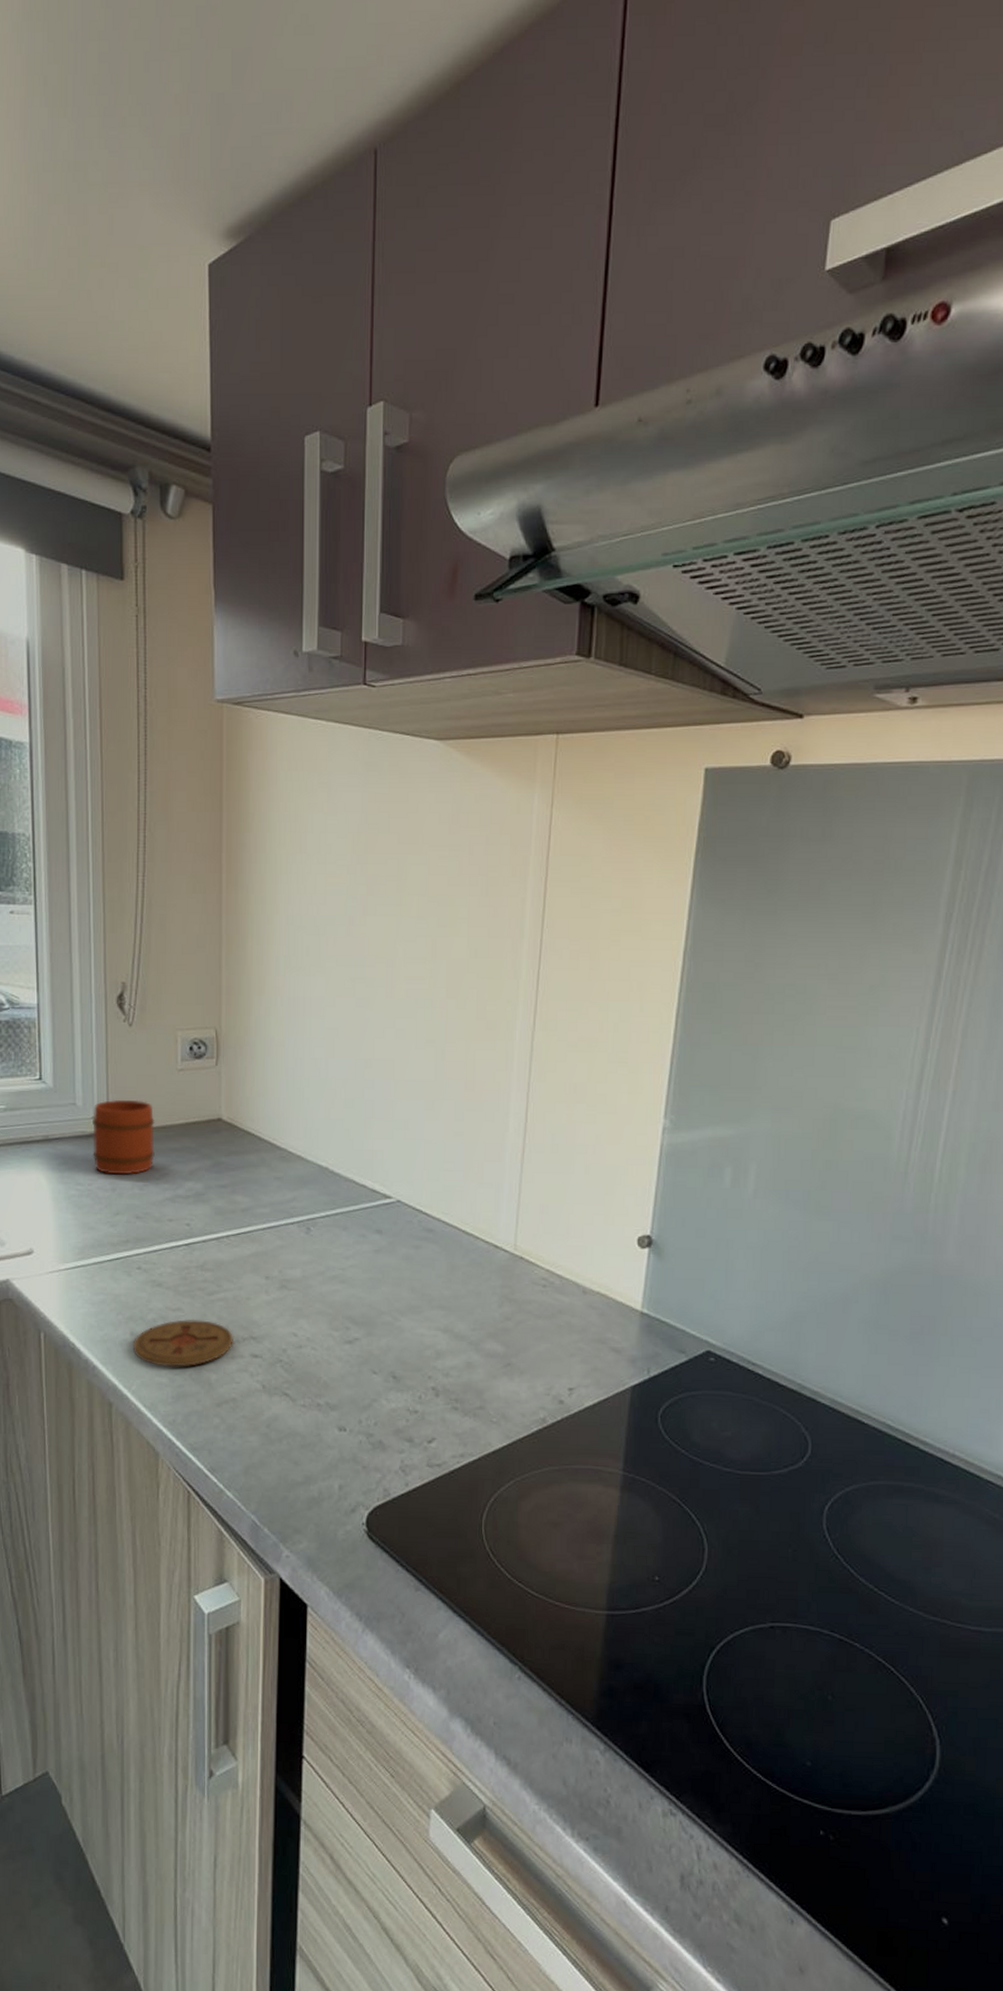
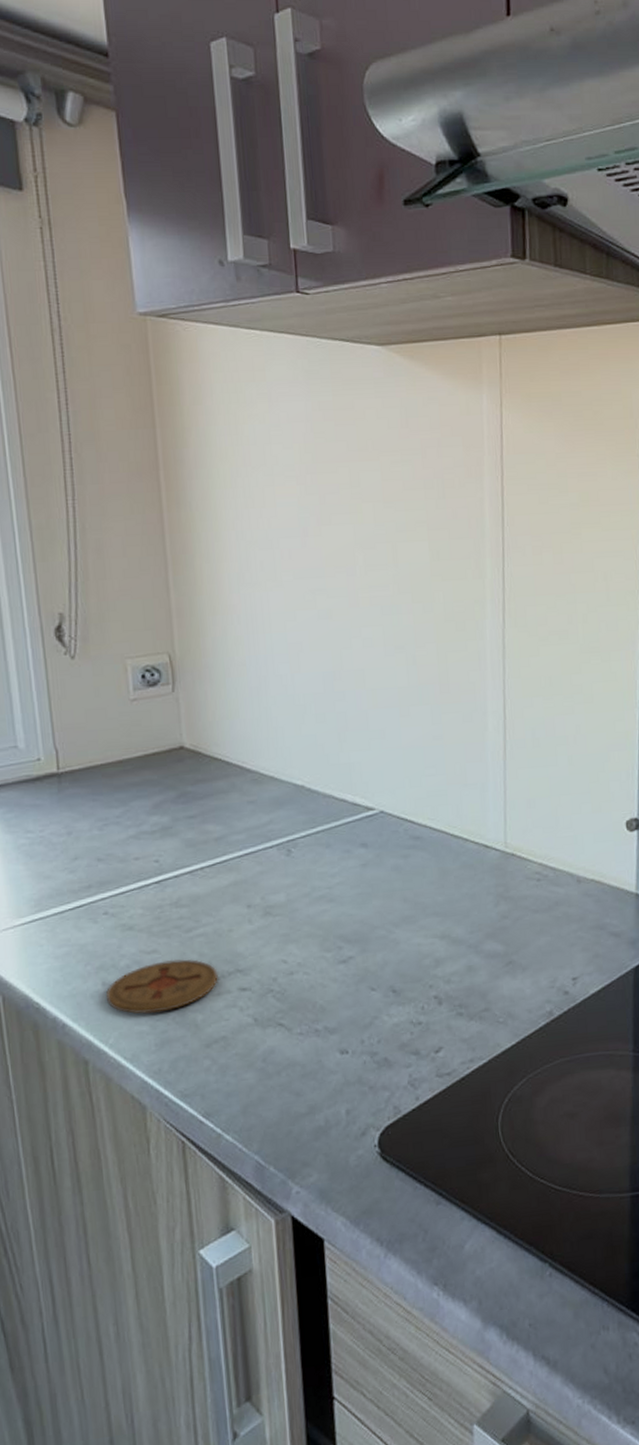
mug: present [92,1099,155,1175] -> none [38,735,113,818]

